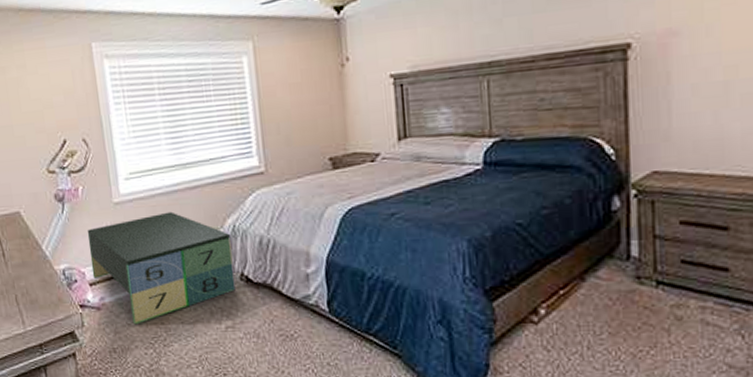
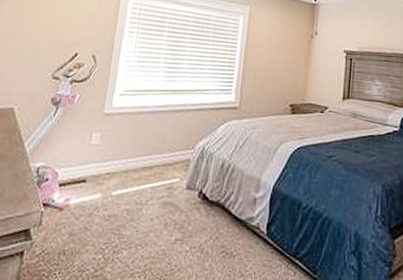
bench: present [87,211,236,325] -> none [64,128,198,229]

